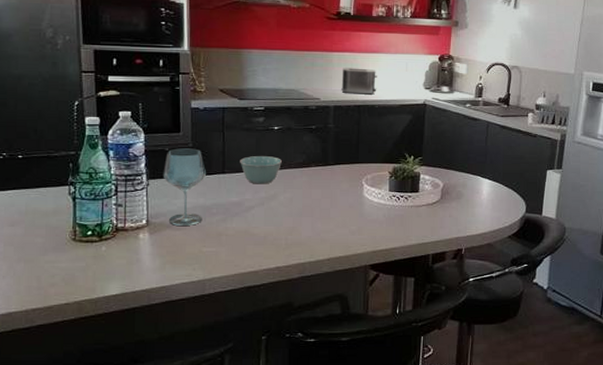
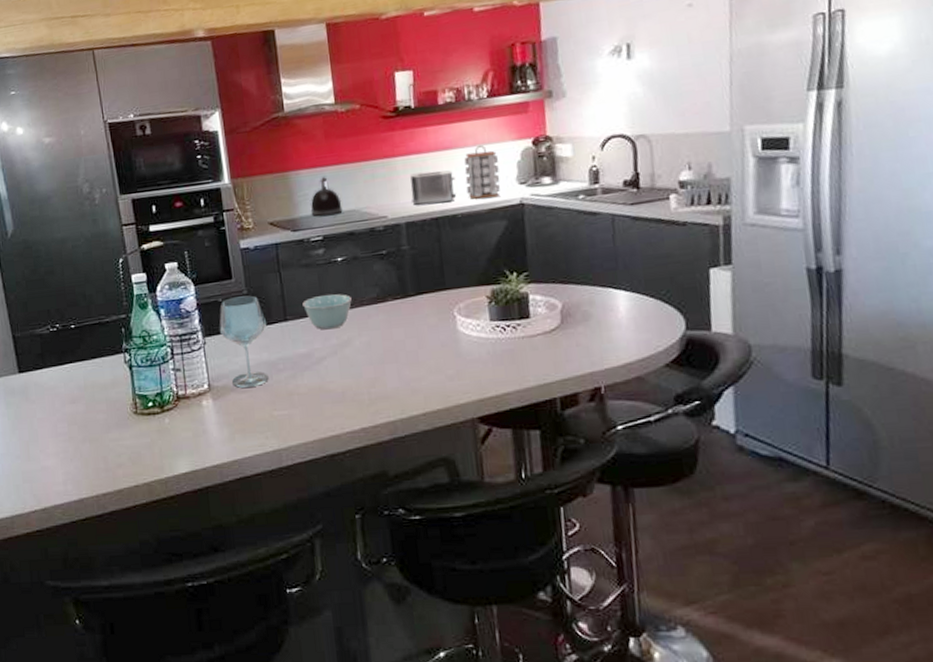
kettle: none [257,59,284,91] -> present [311,177,343,217]
spice rack: none [385,53,412,97] -> present [464,144,500,200]

